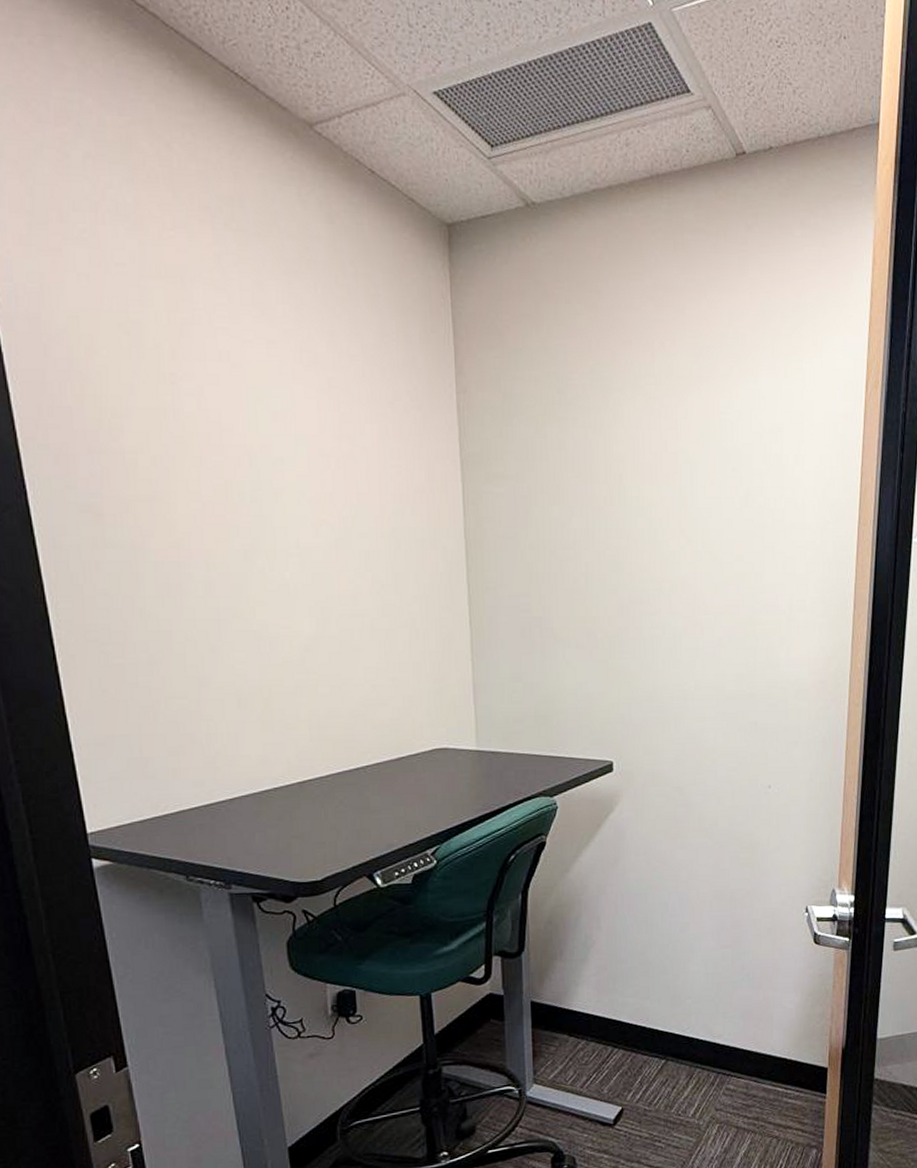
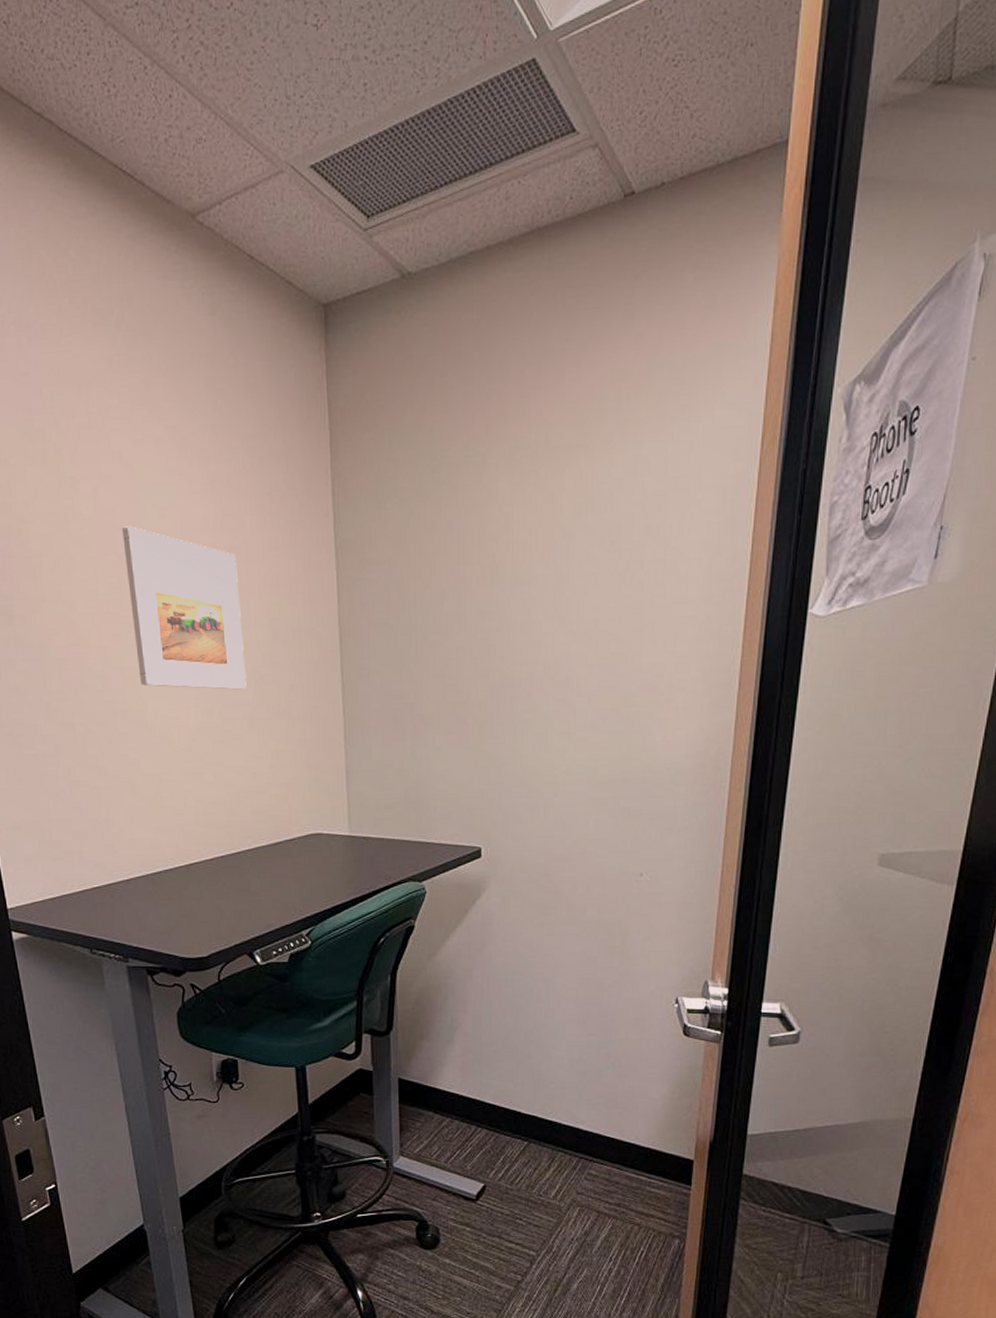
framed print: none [230,427,366,599] -> present [122,526,247,690]

